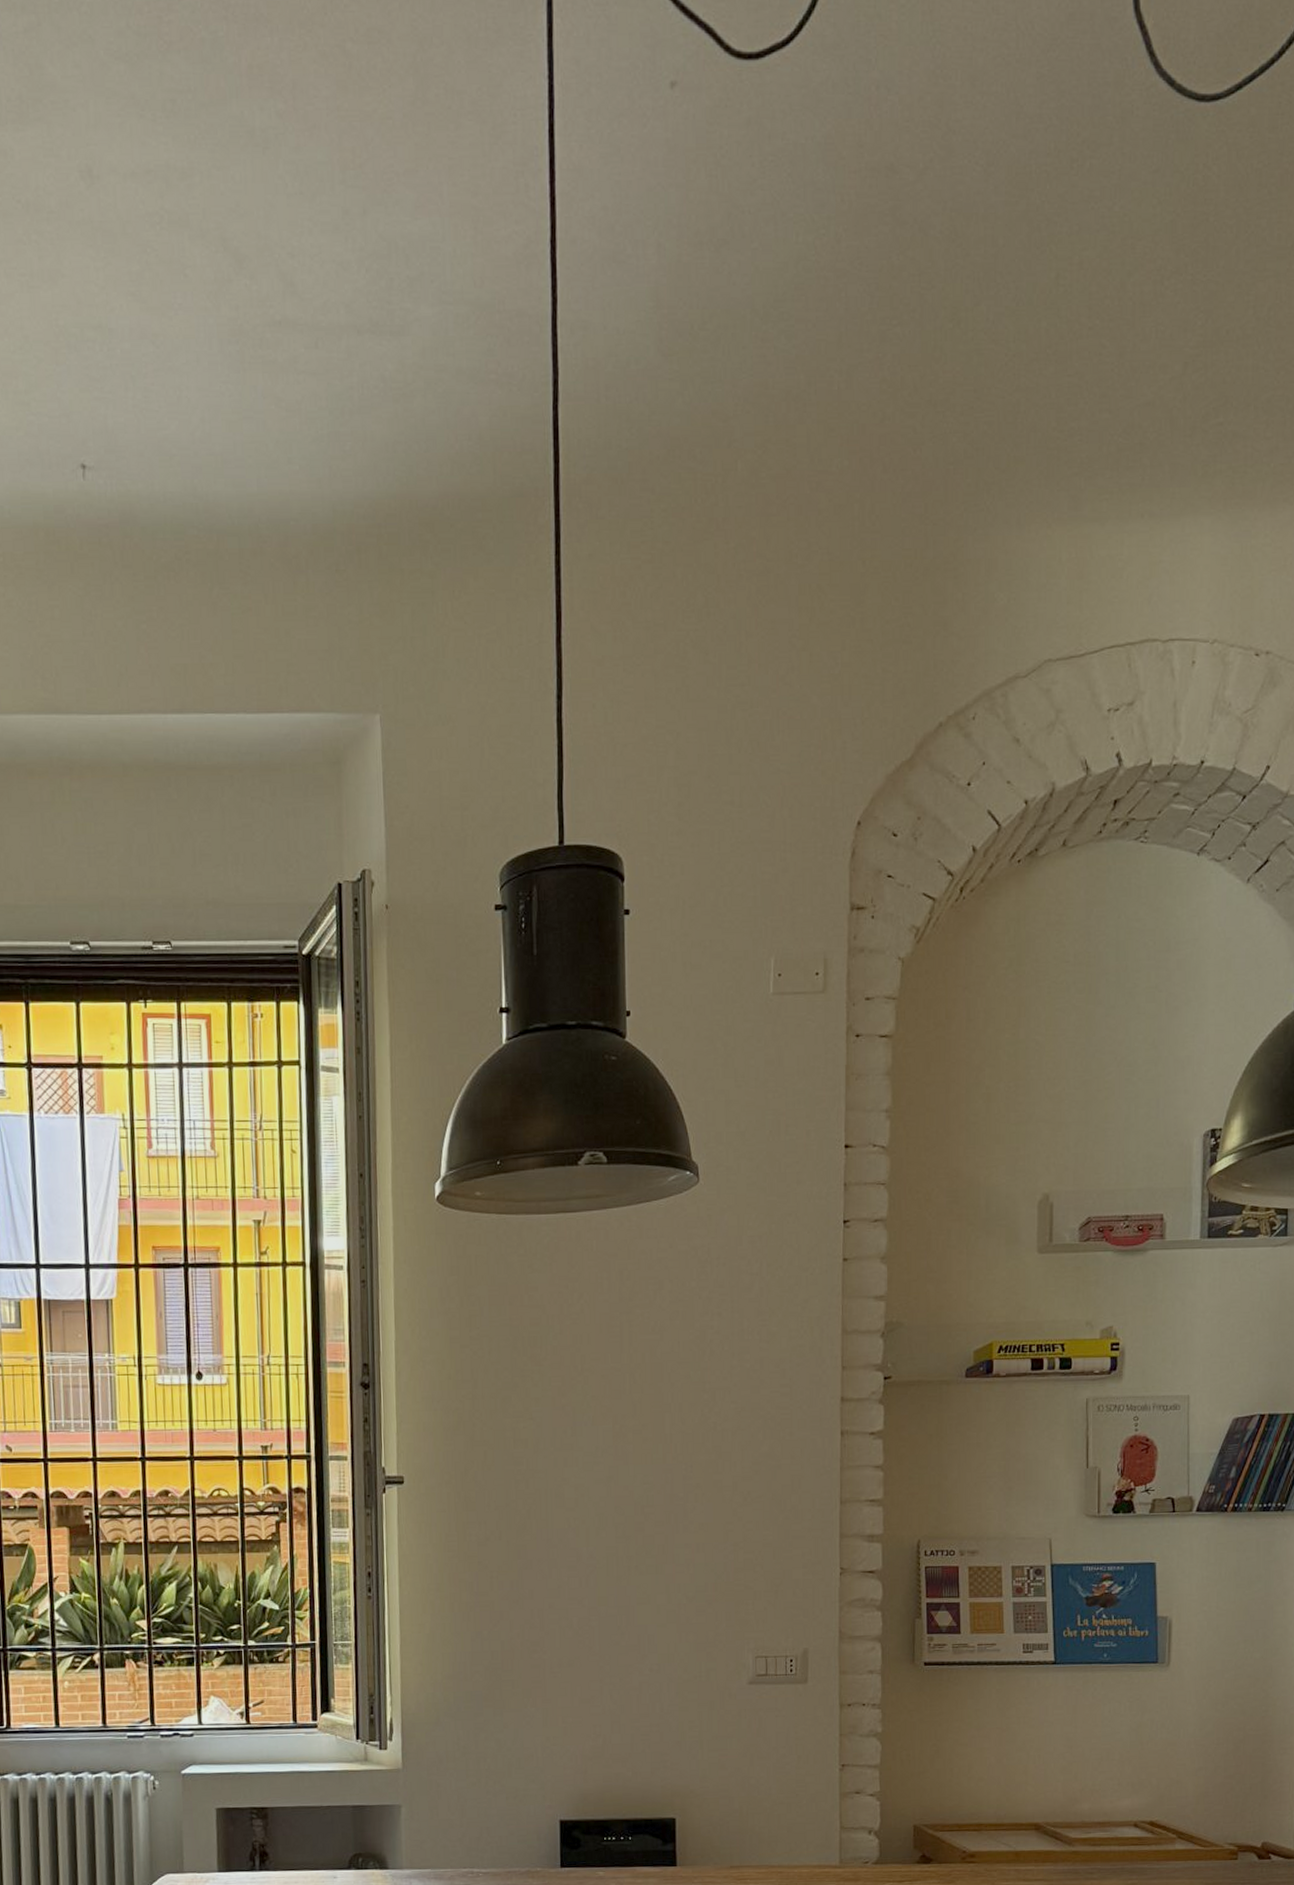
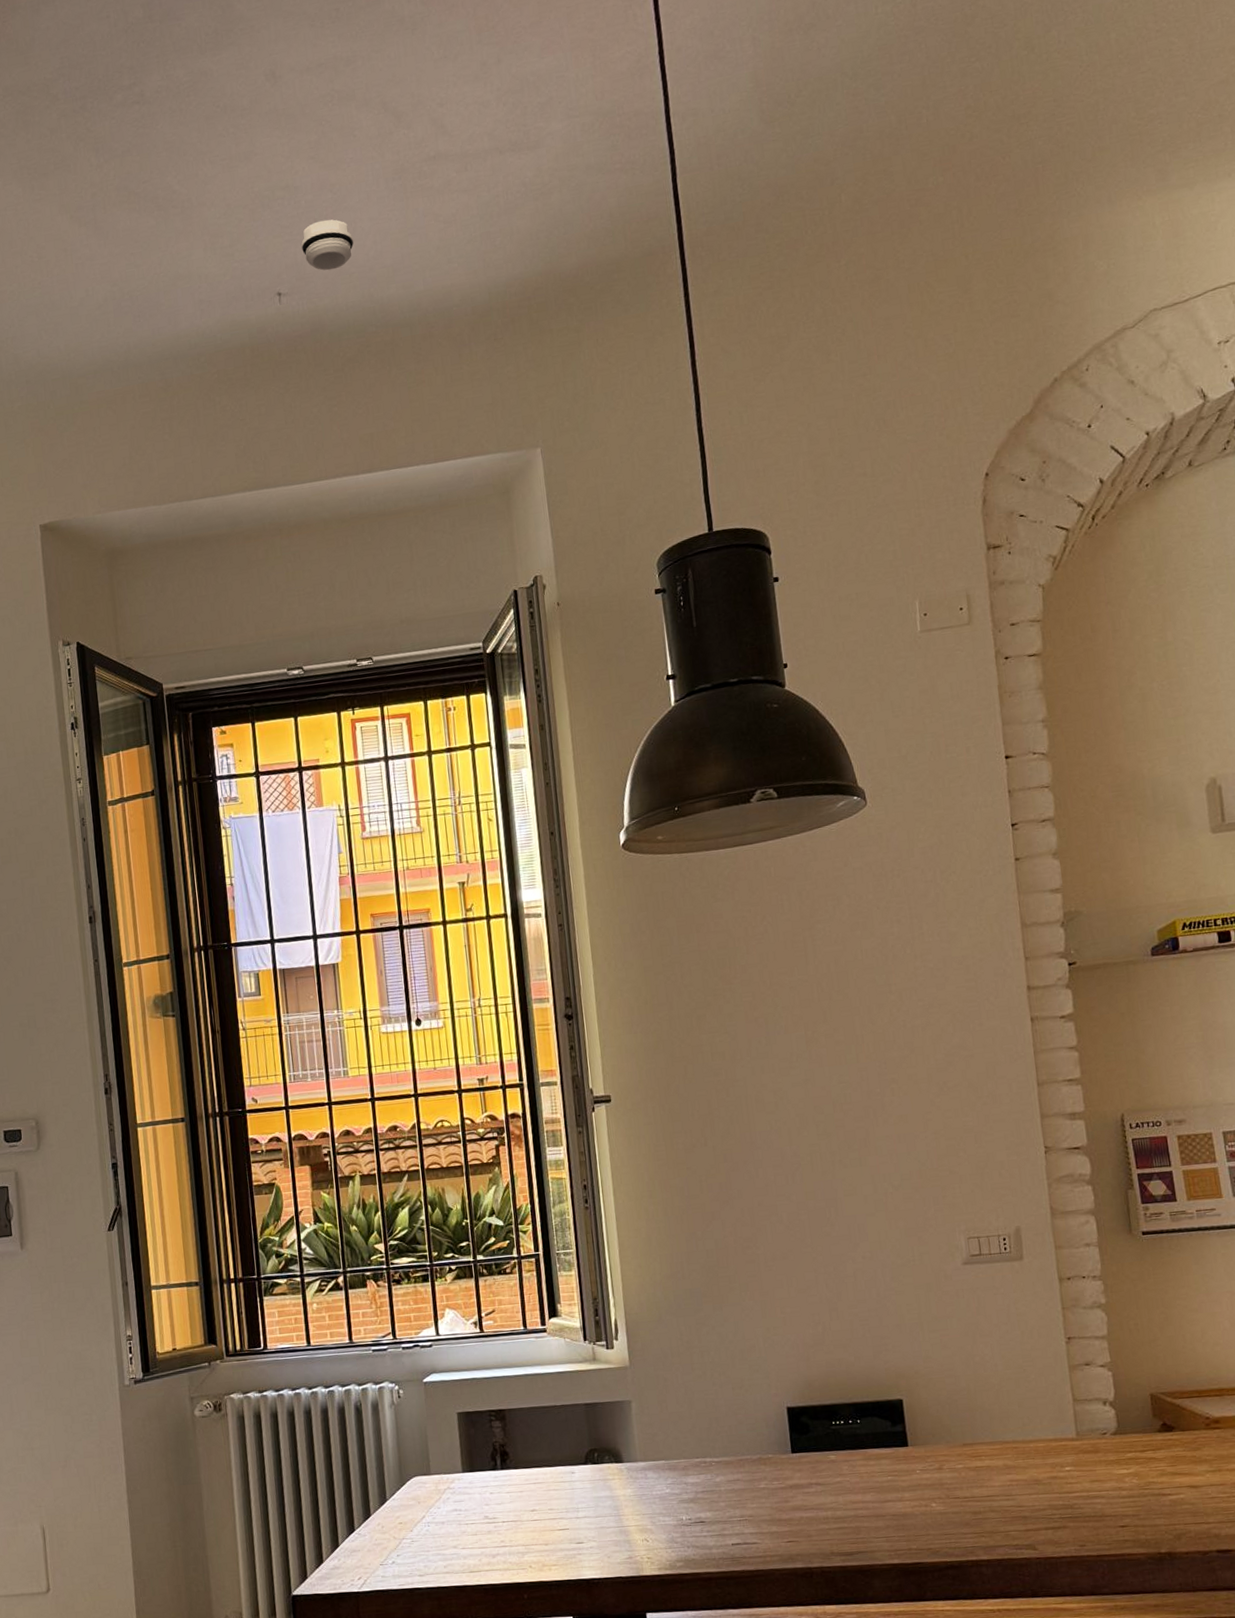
smoke detector: none [114,379,178,447] -> present [301,219,354,271]

